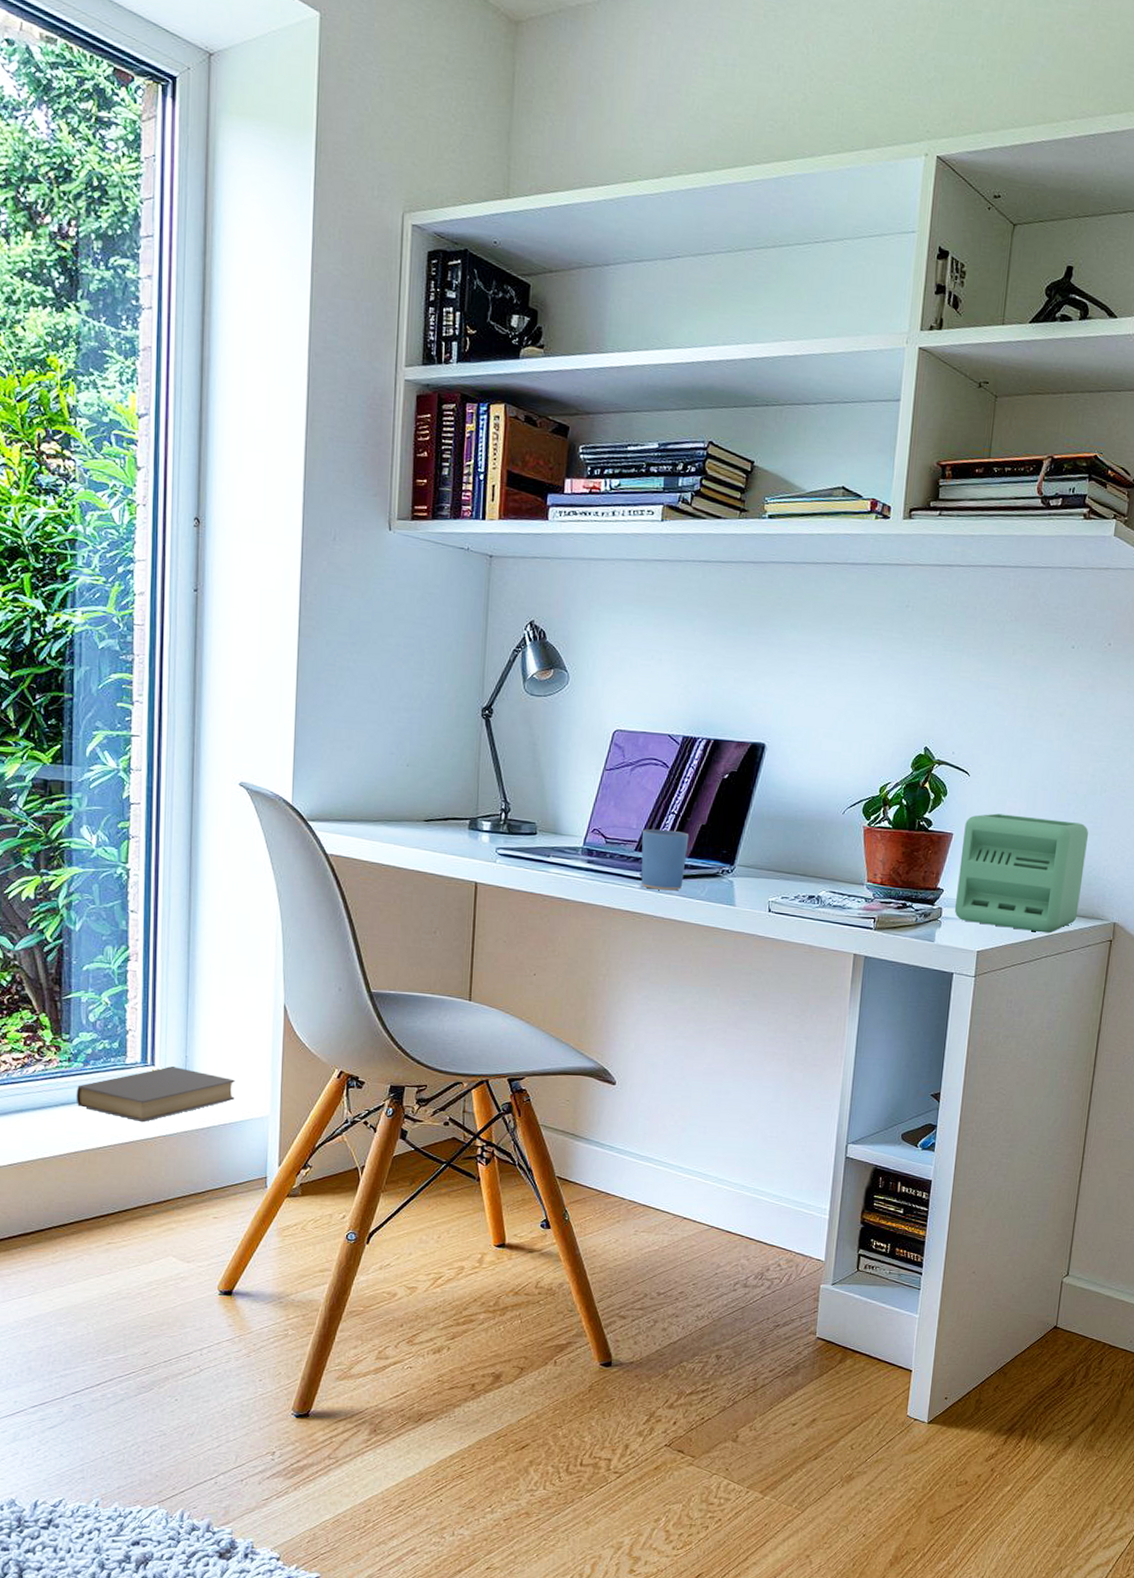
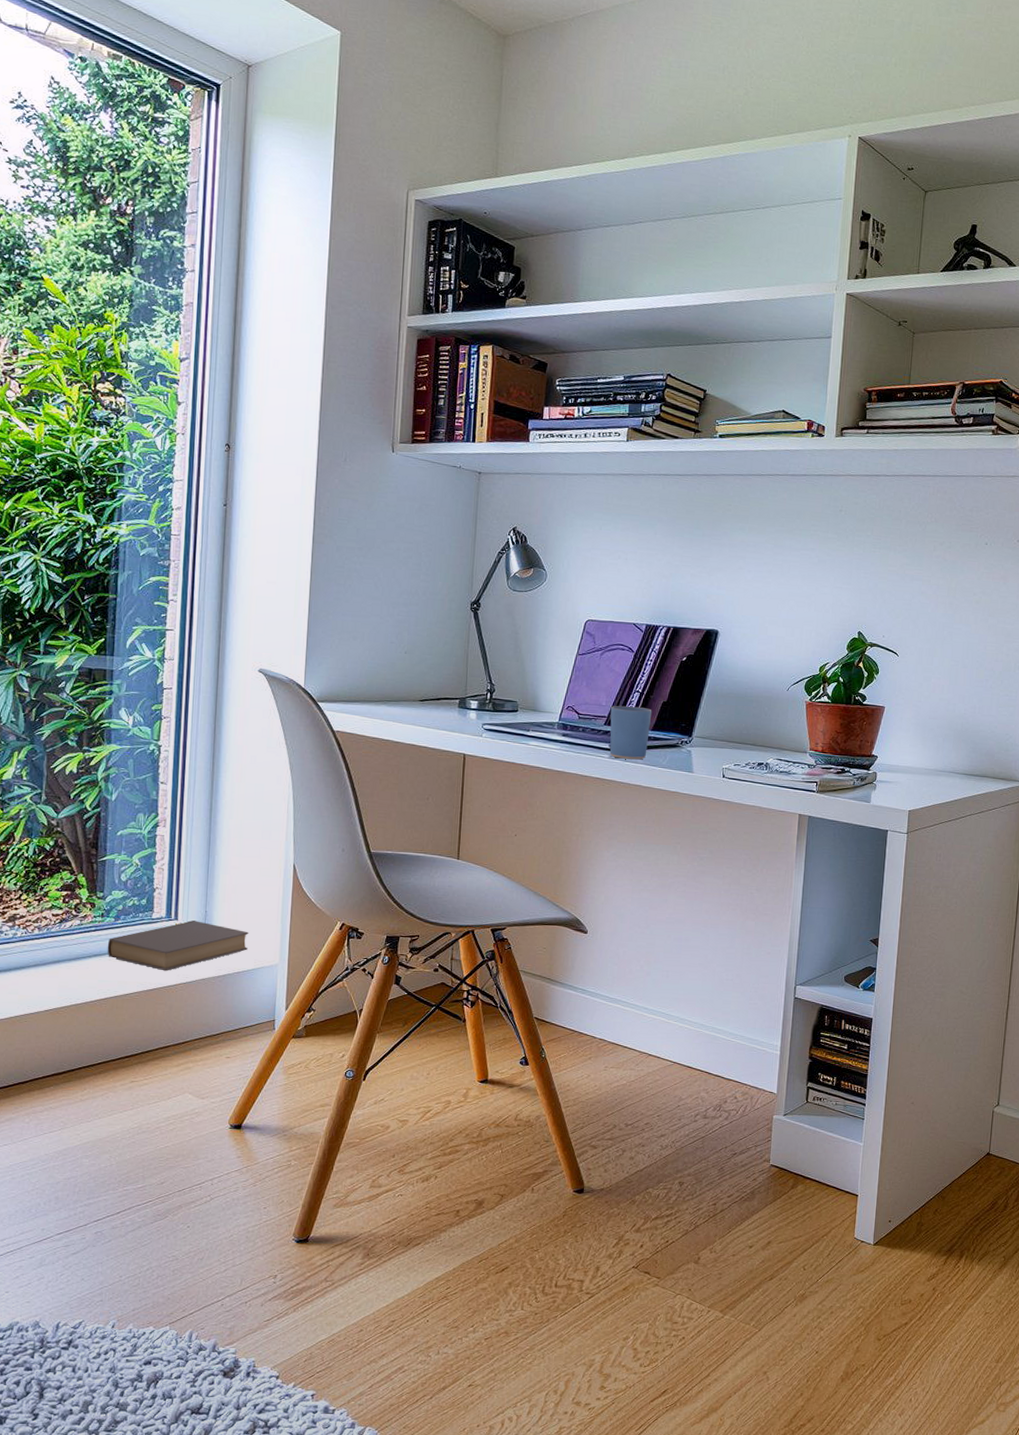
desk organizer: present [954,813,1089,933] -> none [887,688,1005,794]

